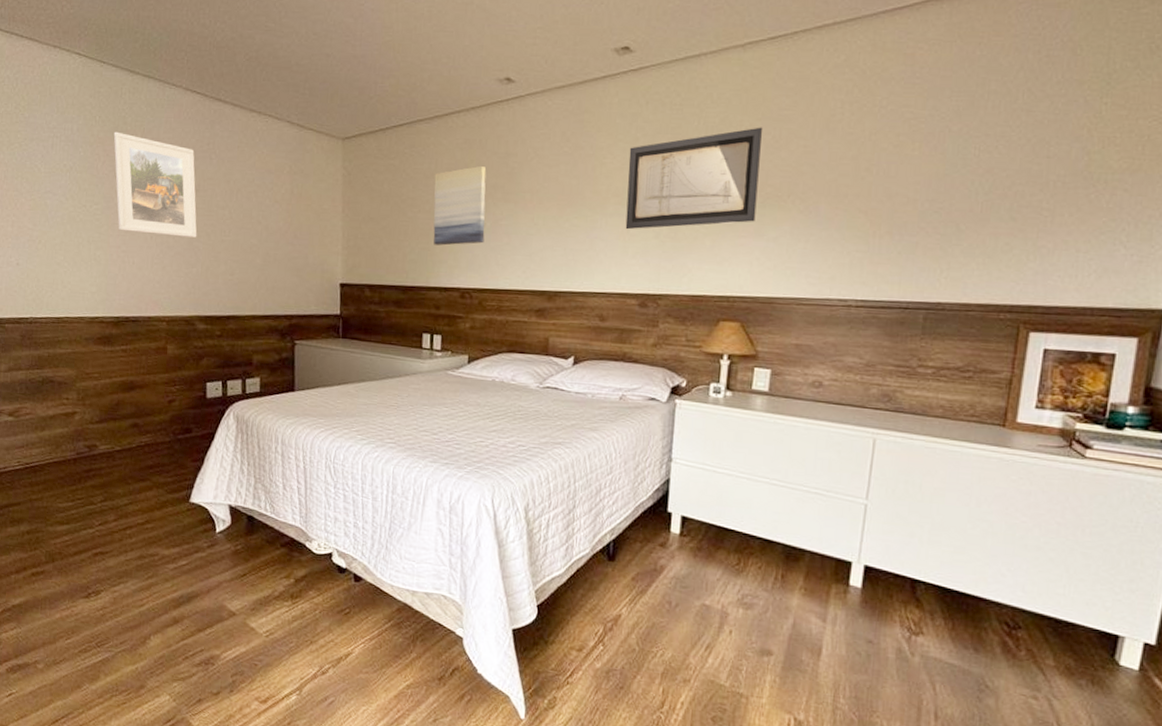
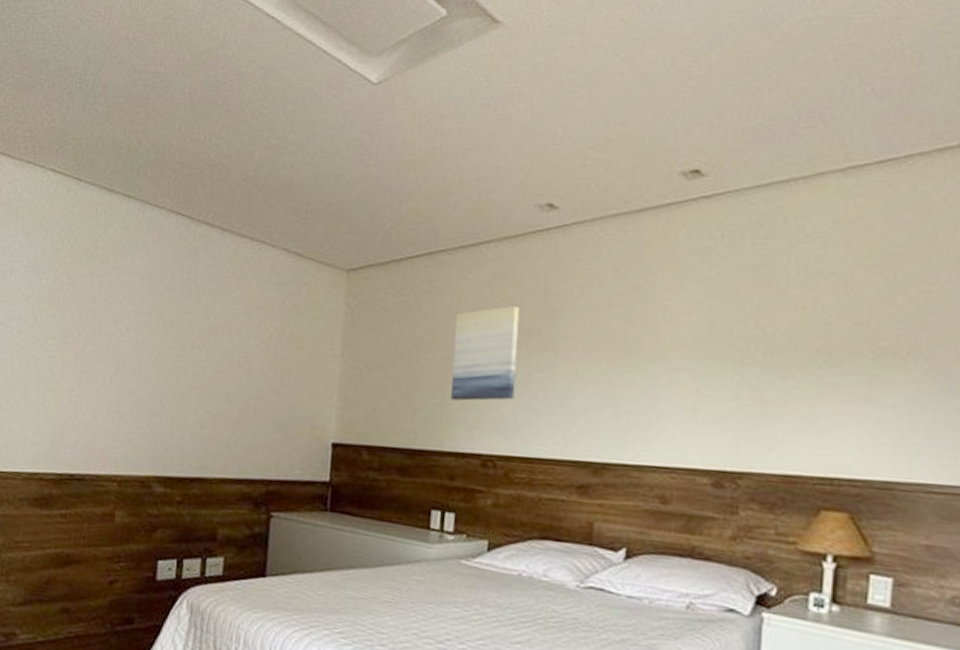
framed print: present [113,131,197,239] -> none [74,257,173,383]
wall art: present [625,127,763,230] -> none [694,266,873,389]

